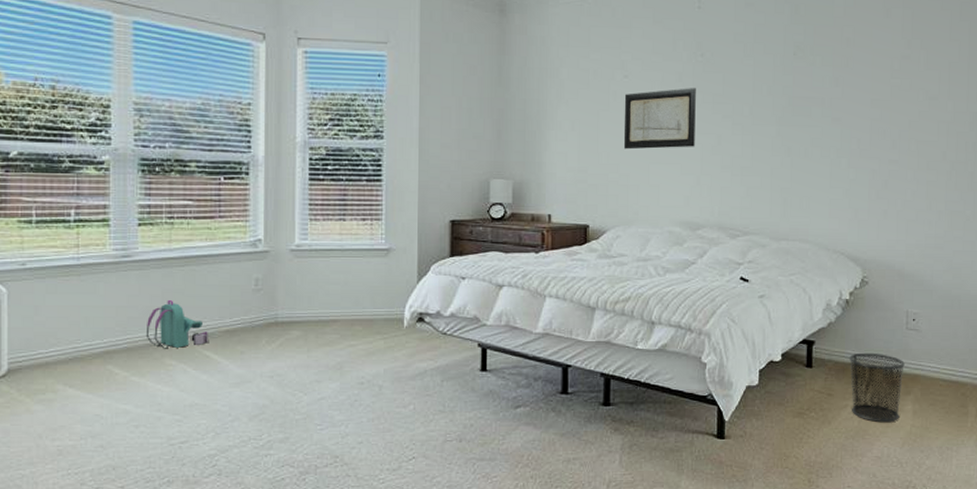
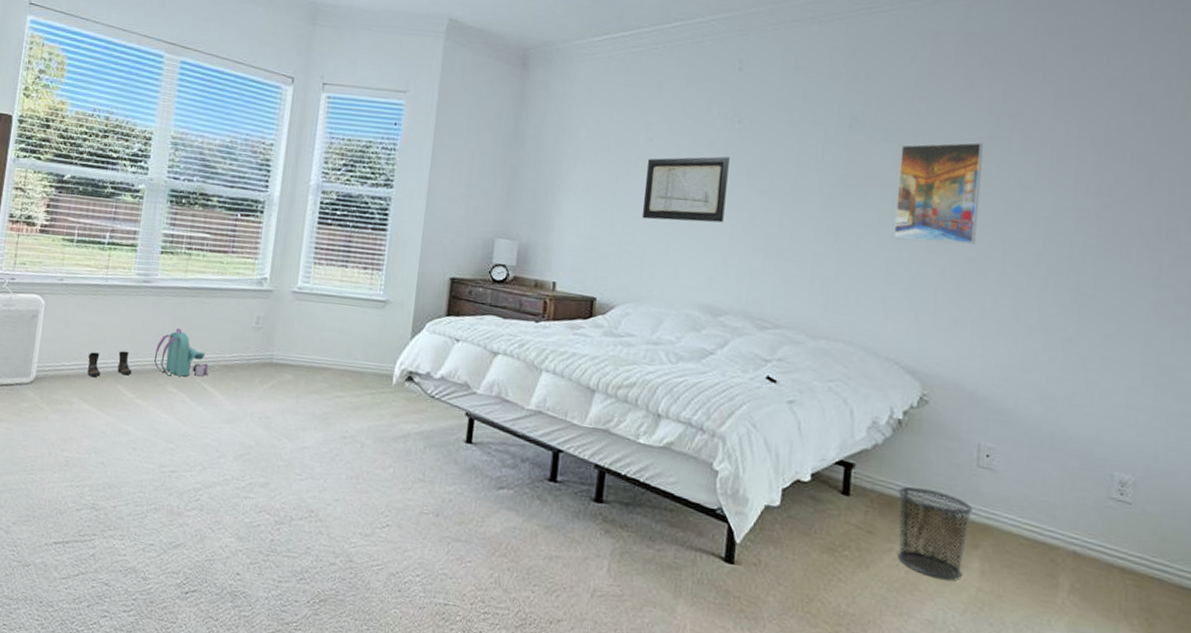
boots: none [69,330,122,361] -> present [87,351,132,377]
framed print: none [834,62,900,150] -> present [893,142,984,244]

